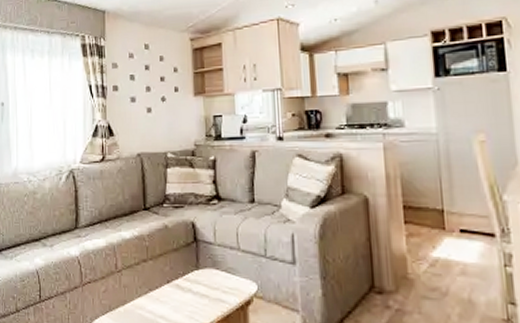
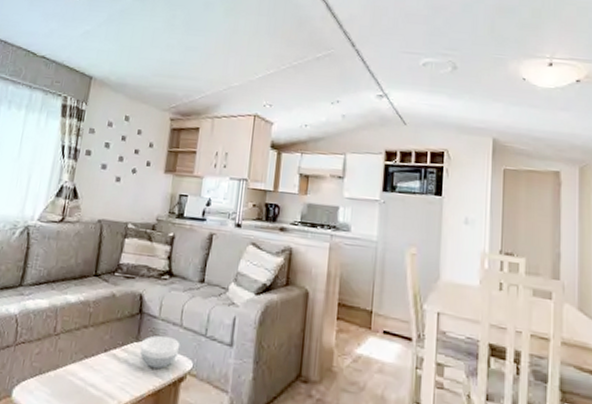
bowl: none [201,260,241,295] -> present [139,335,180,369]

